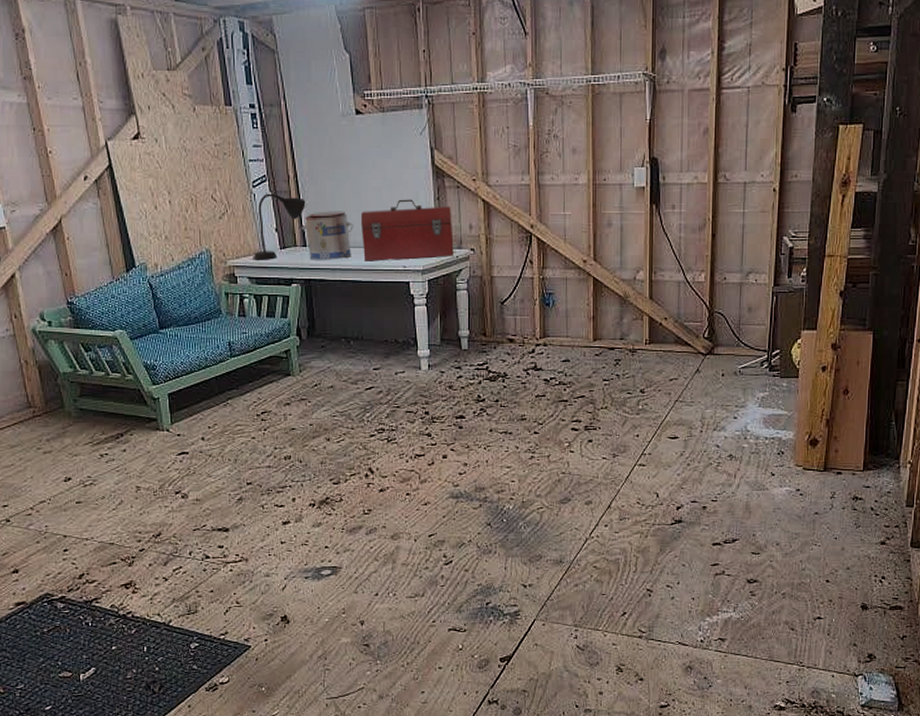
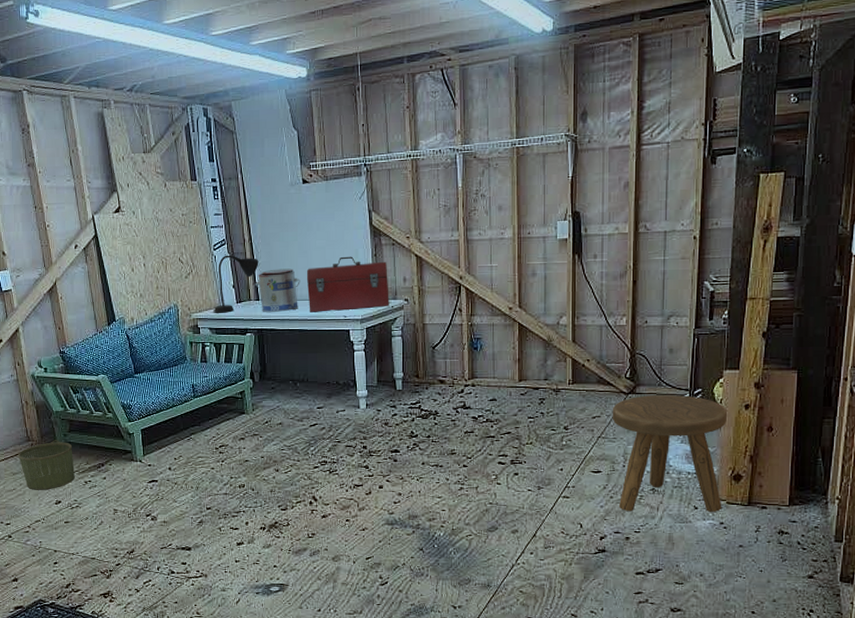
basket: none [16,406,88,466] -> present [17,440,75,490]
stool: none [689,356,804,480] -> present [612,395,727,512]

